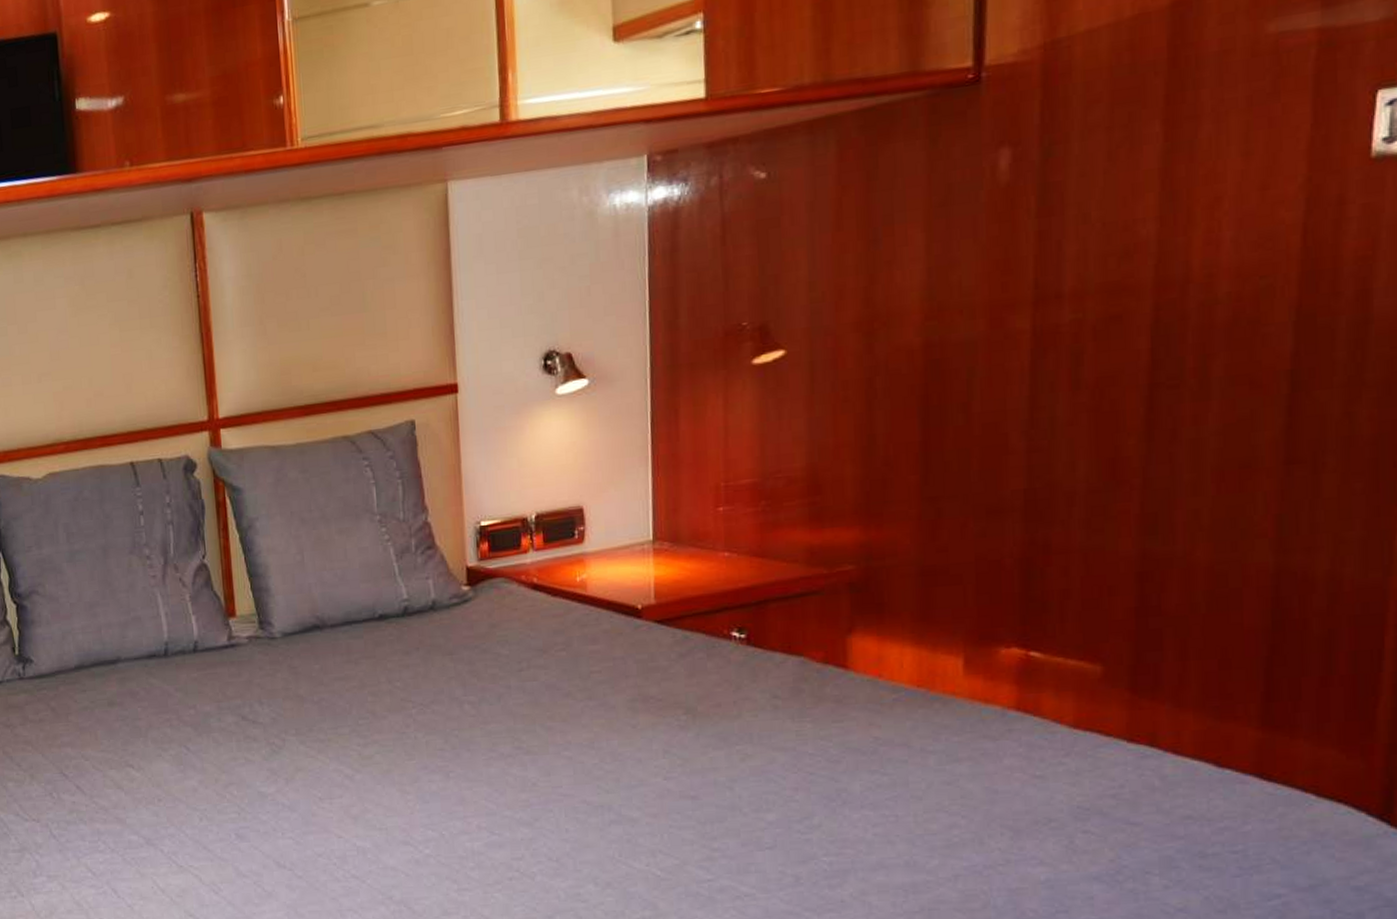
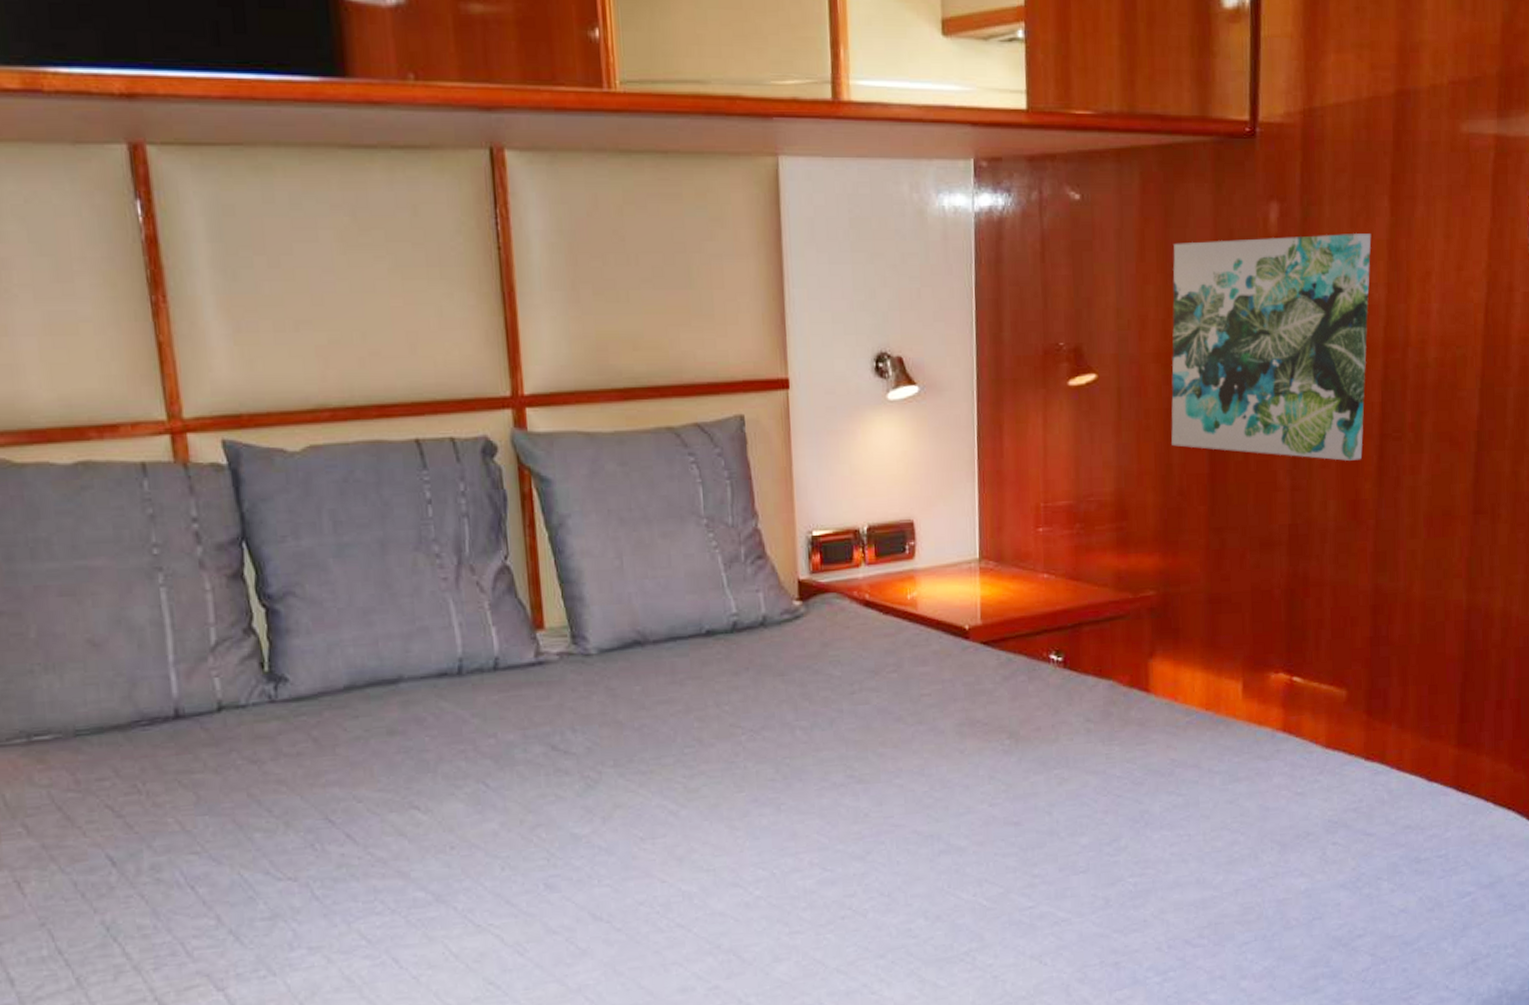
wall art: none [874,164,1137,417] -> present [1171,234,1372,461]

